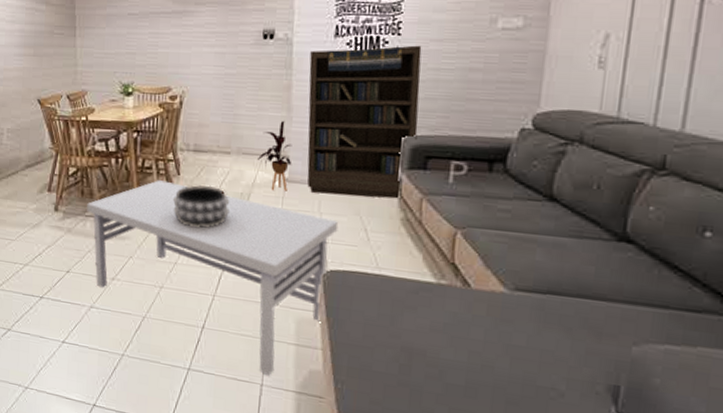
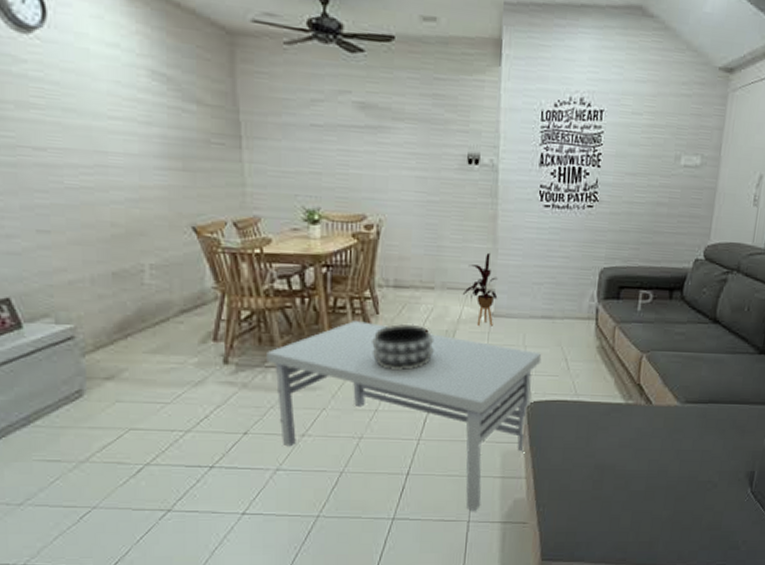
bookcase: present [307,45,422,199] -> none [512,178,618,328]

